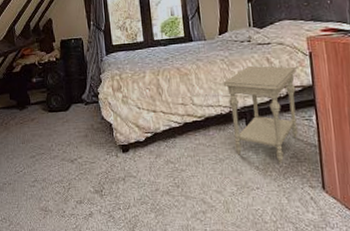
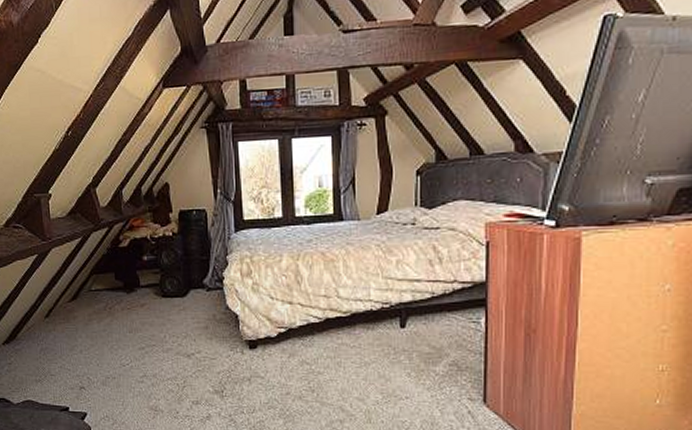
side table: present [223,65,298,165] -> none [376,254,468,372]

